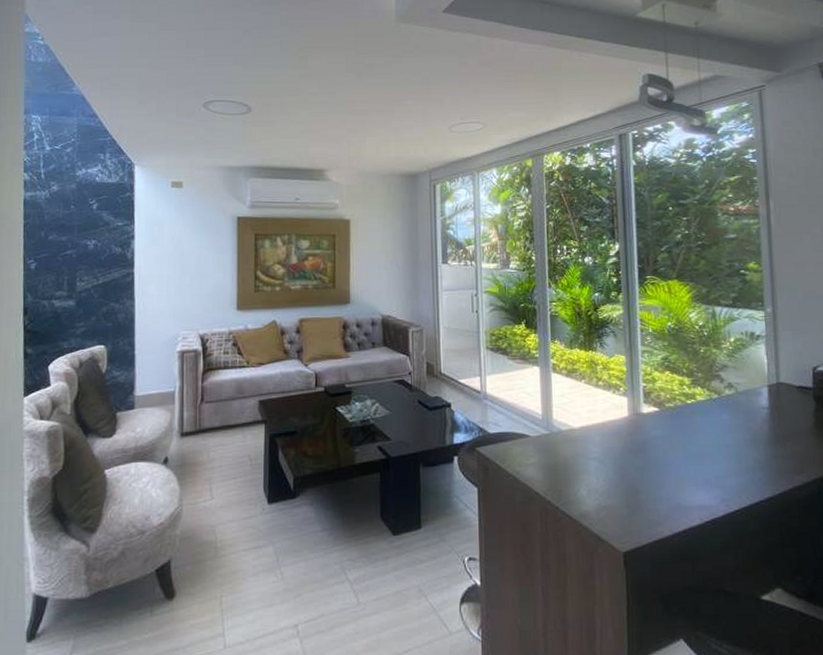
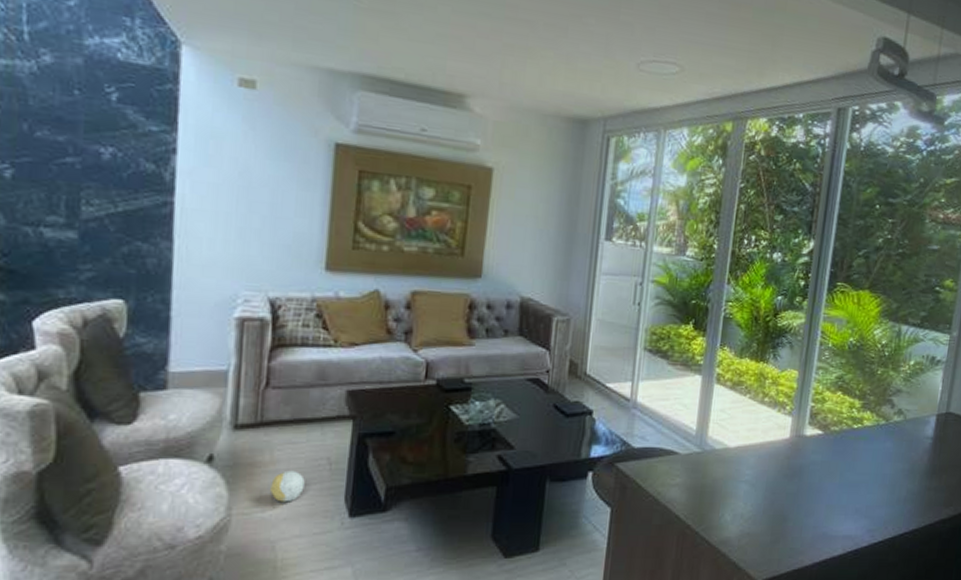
decorative ball: none [209,467,233,493] -> present [270,470,305,502]

